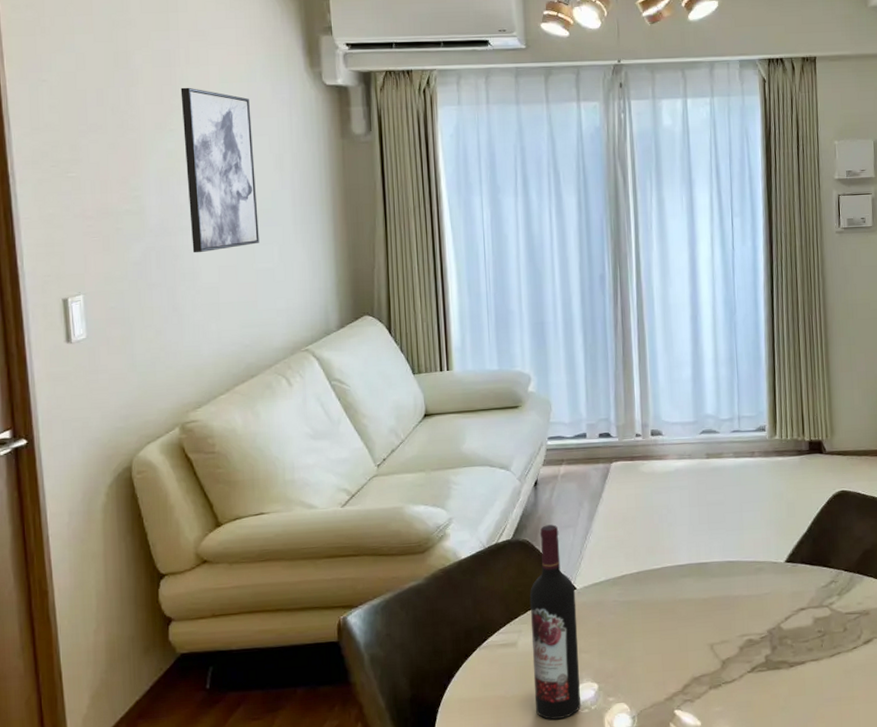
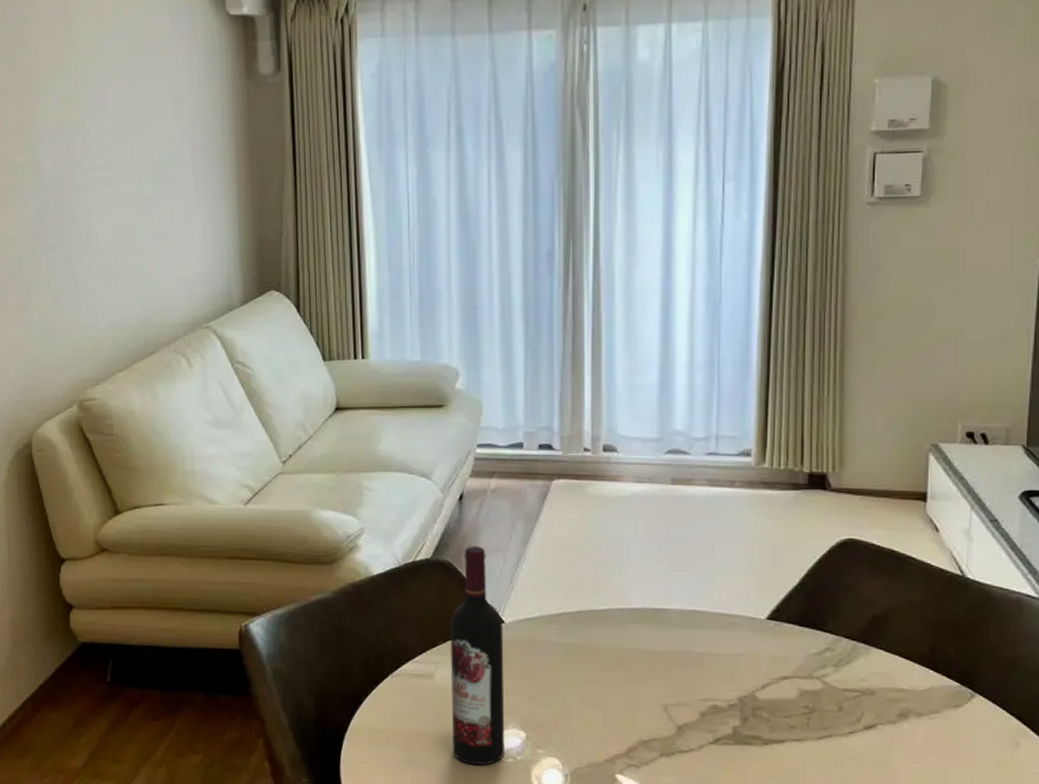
wall art: present [180,87,259,253] -> none [74,21,157,213]

